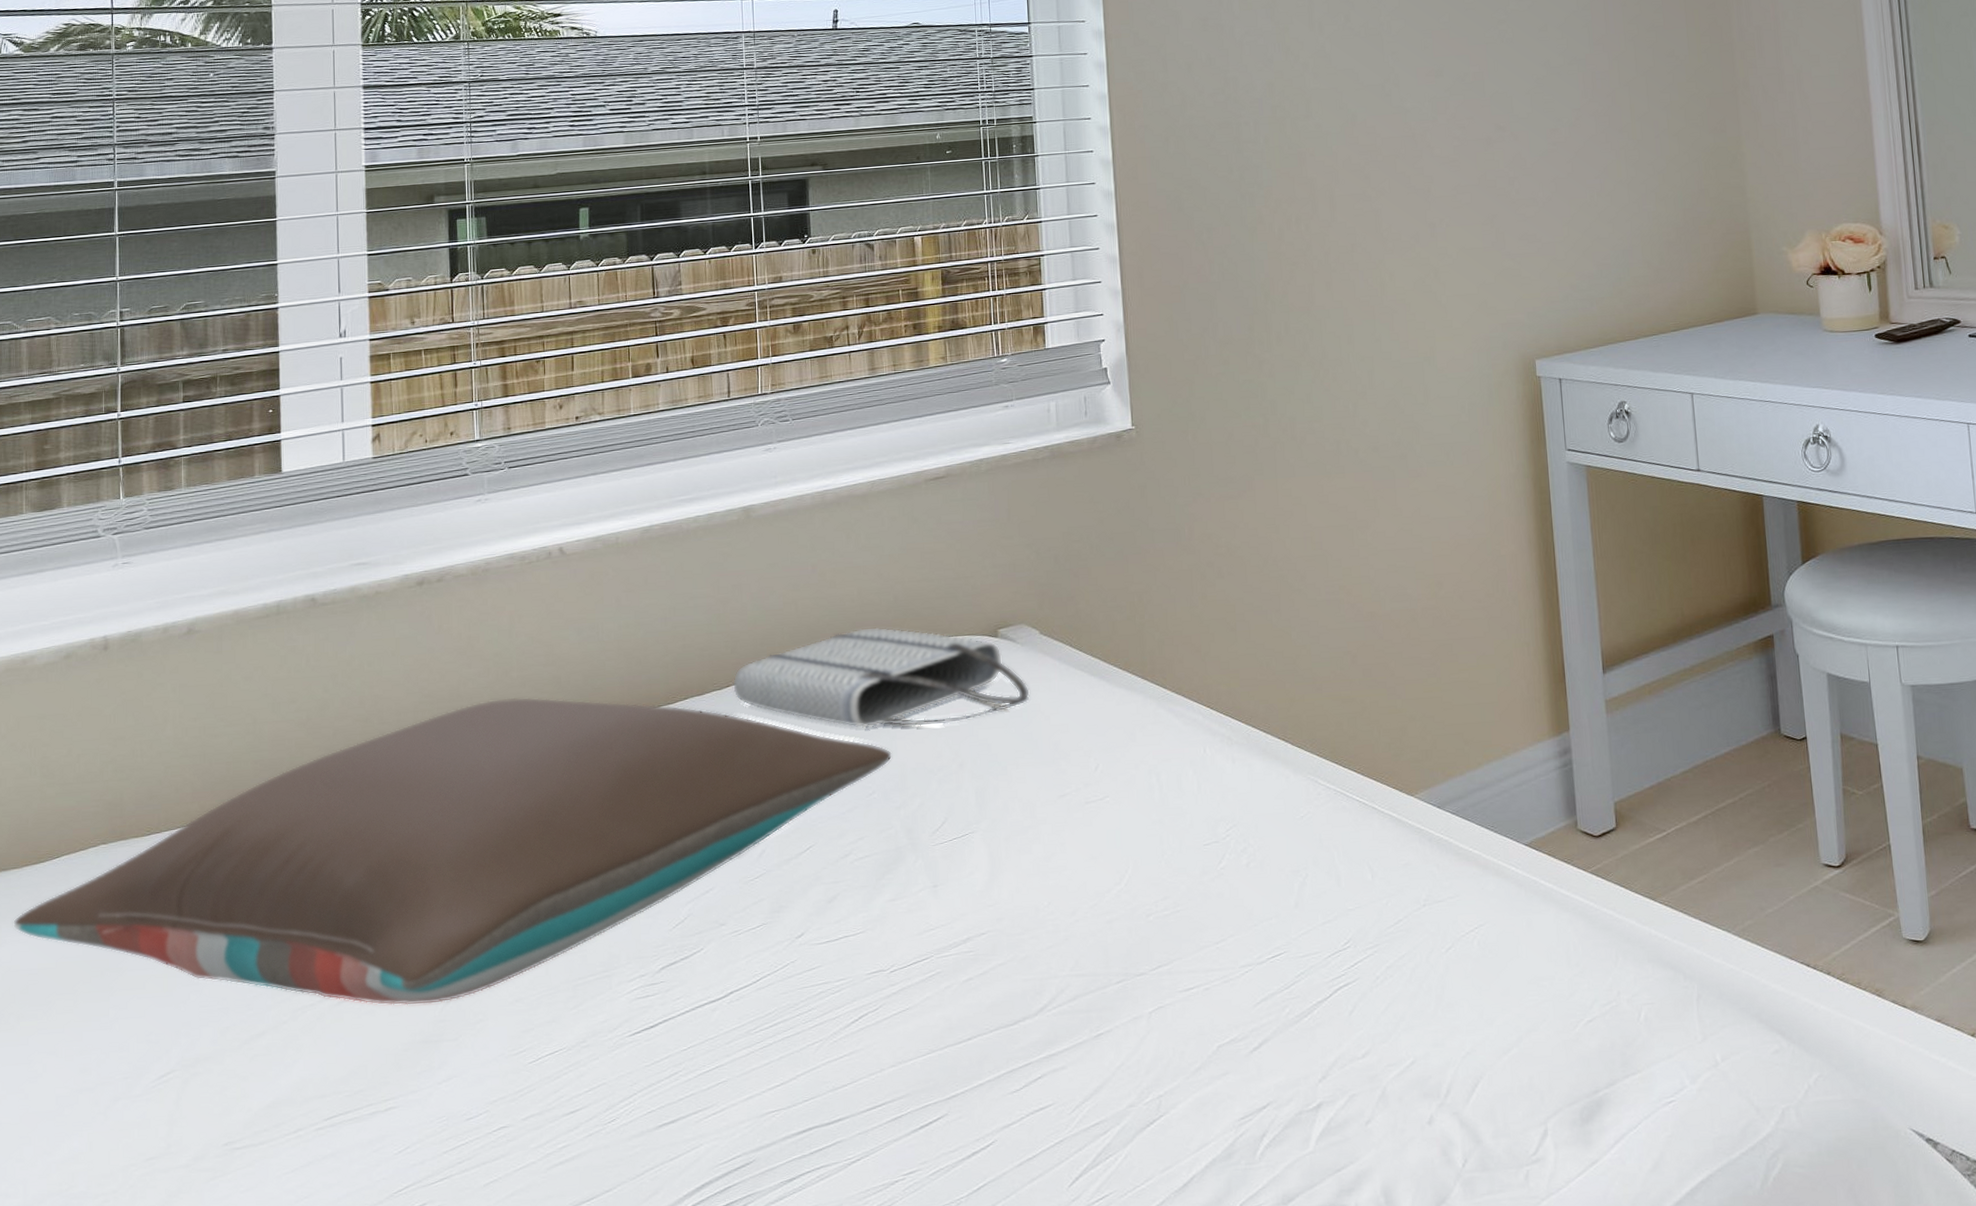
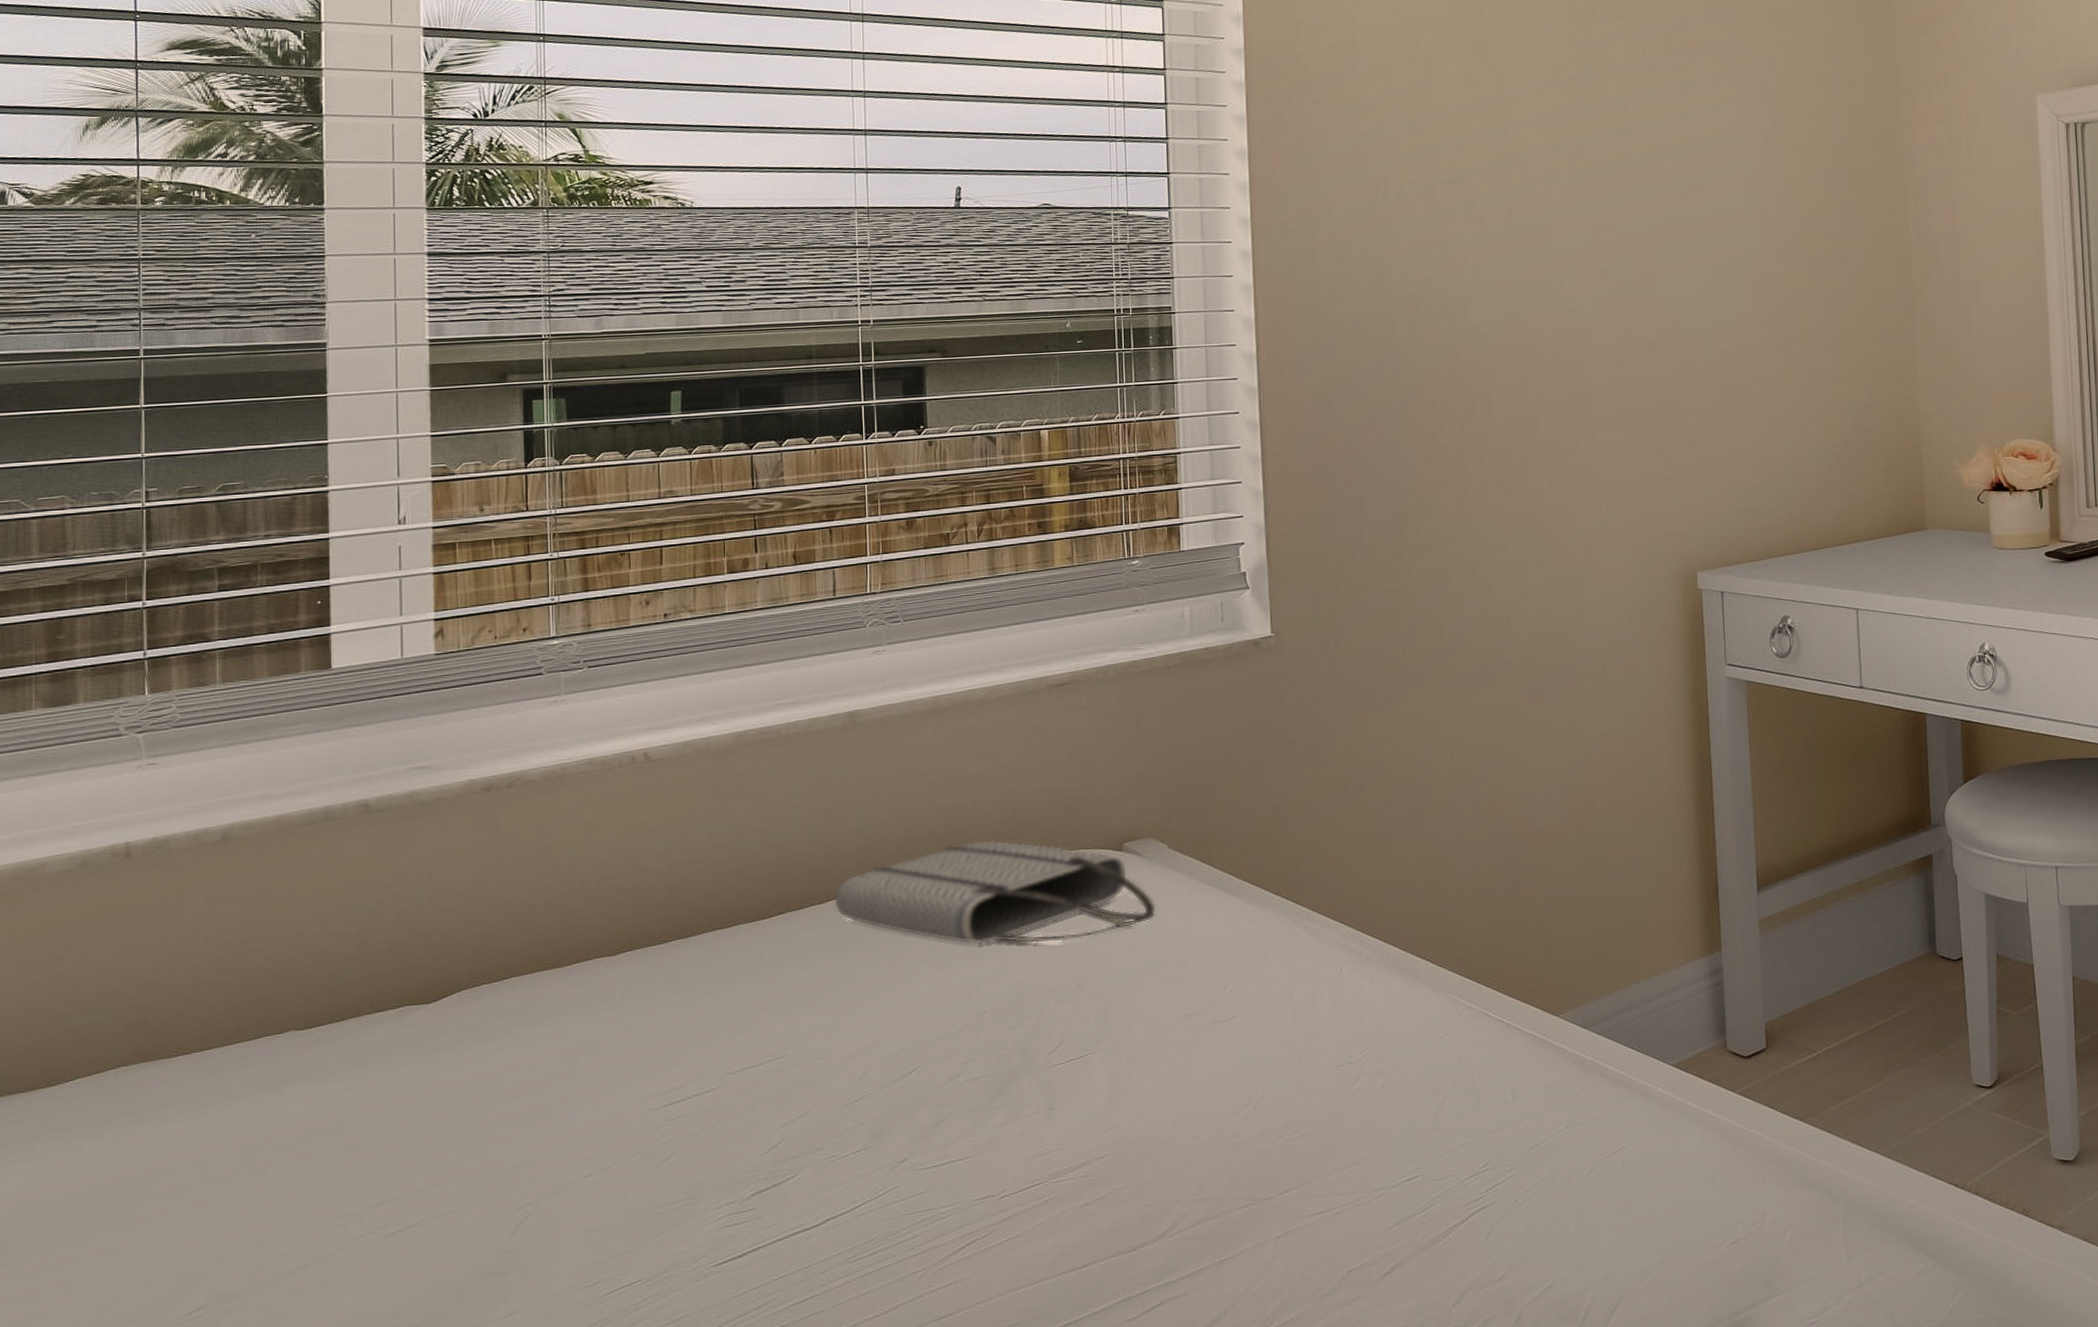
pillow: present [13,697,893,1006] -> none [19,910,1007,1237]

